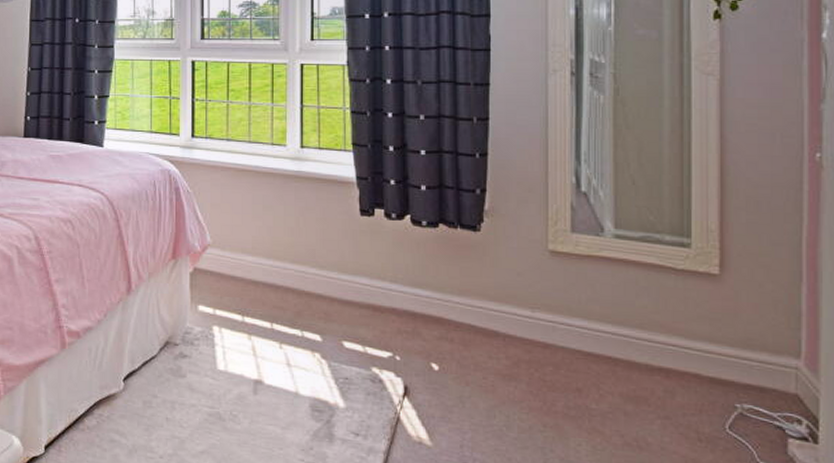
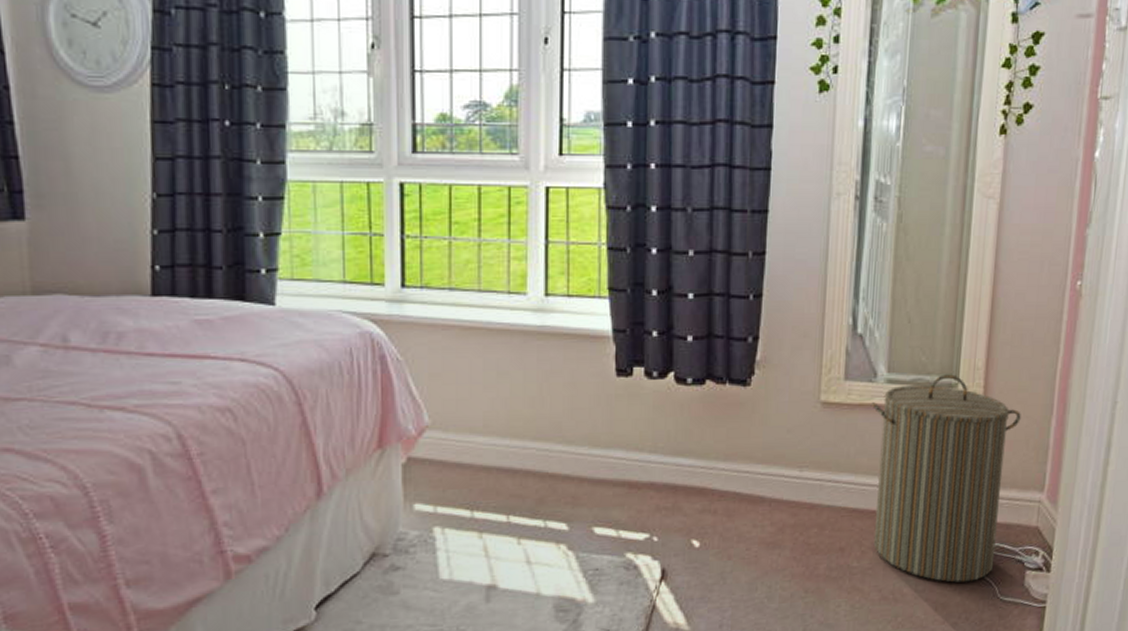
laundry hamper: none [599,234,765,441] -> present [870,374,1021,583]

